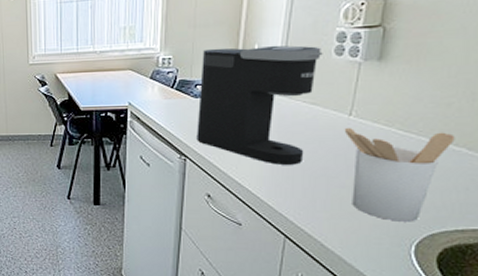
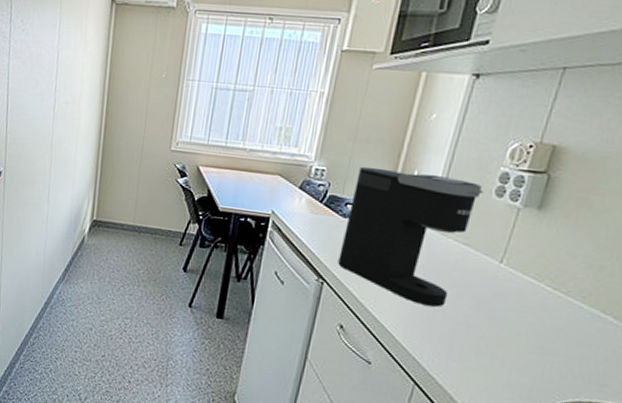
utensil holder: present [344,128,455,222] -> none [488,276,603,387]

